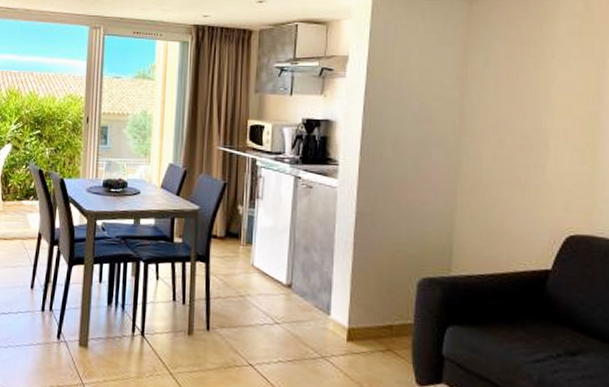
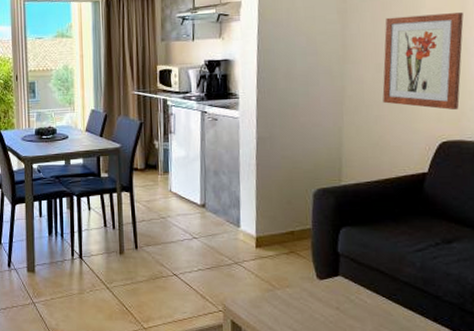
wall art: none [503,88,599,199] -> present [382,12,464,110]

